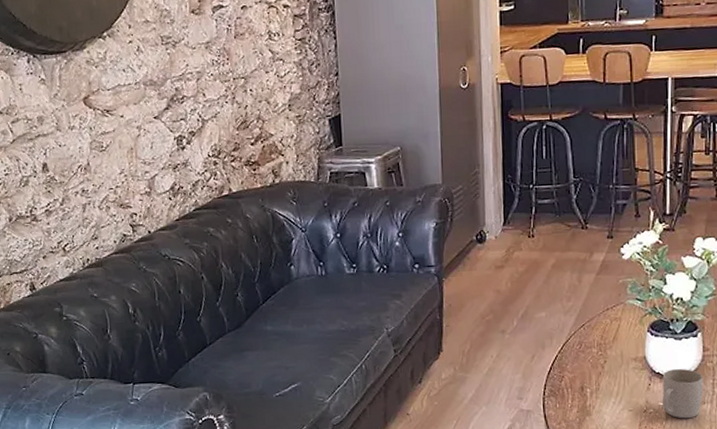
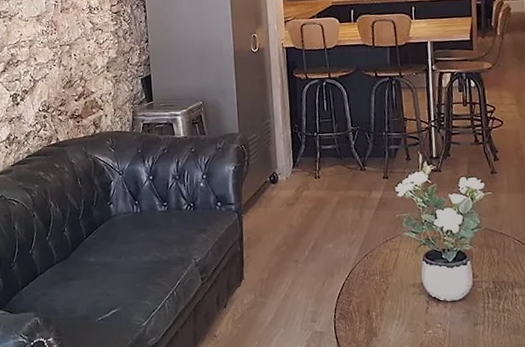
mug: present [661,369,704,419] -> none [438,294,476,339]

